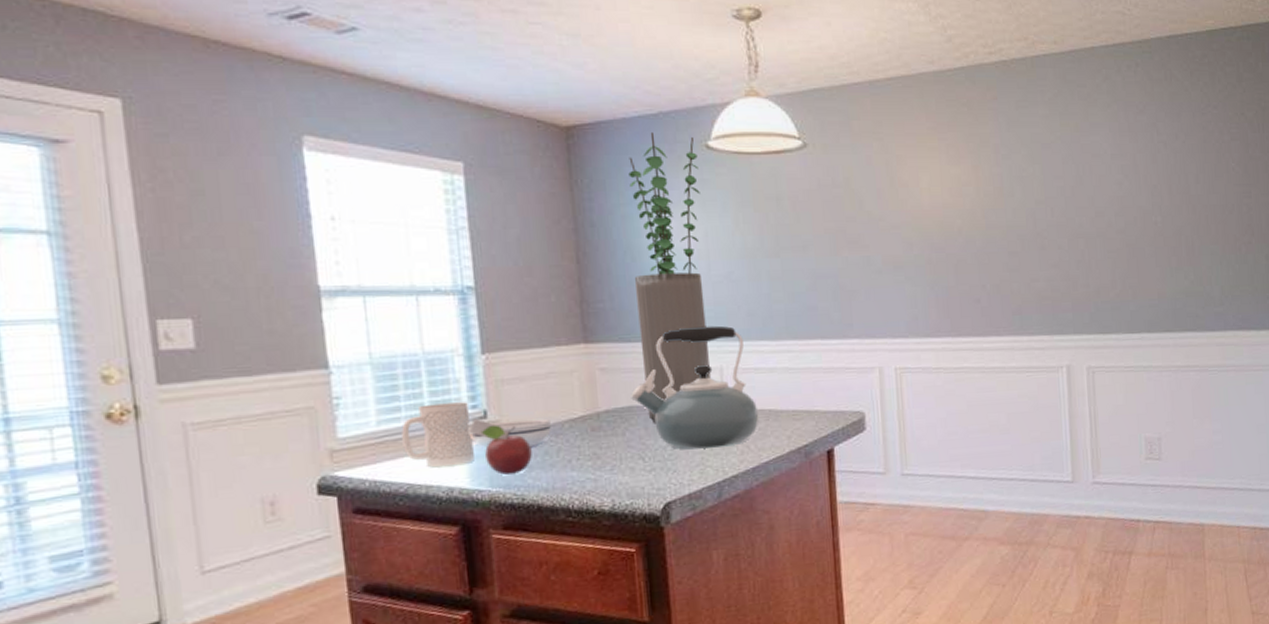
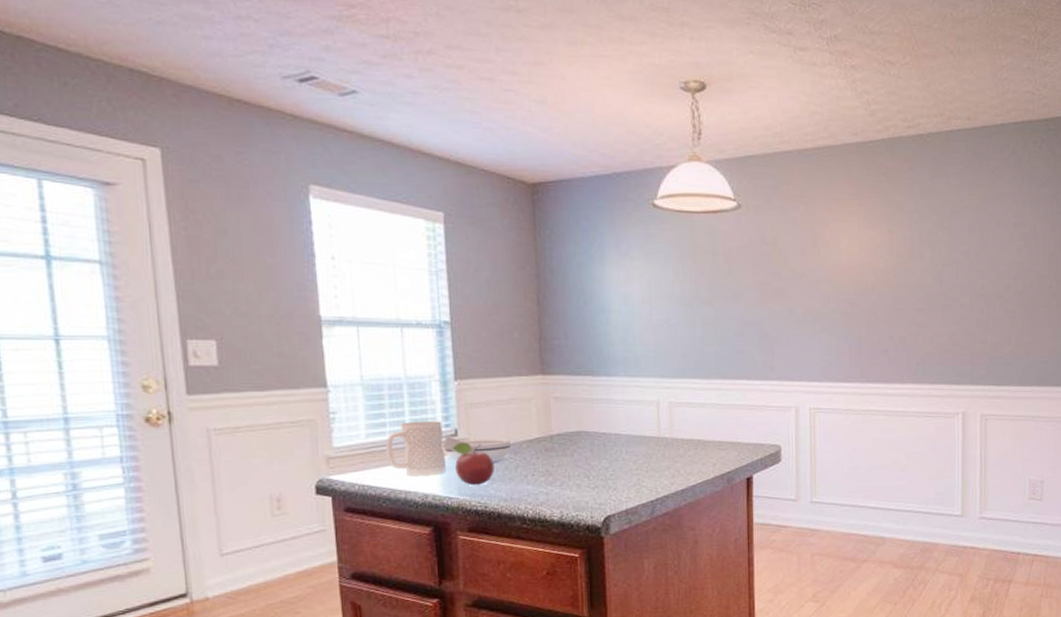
vase: present [628,131,712,424] -> none [584,190,650,448]
kettle: present [631,325,759,450] -> none [580,364,689,471]

